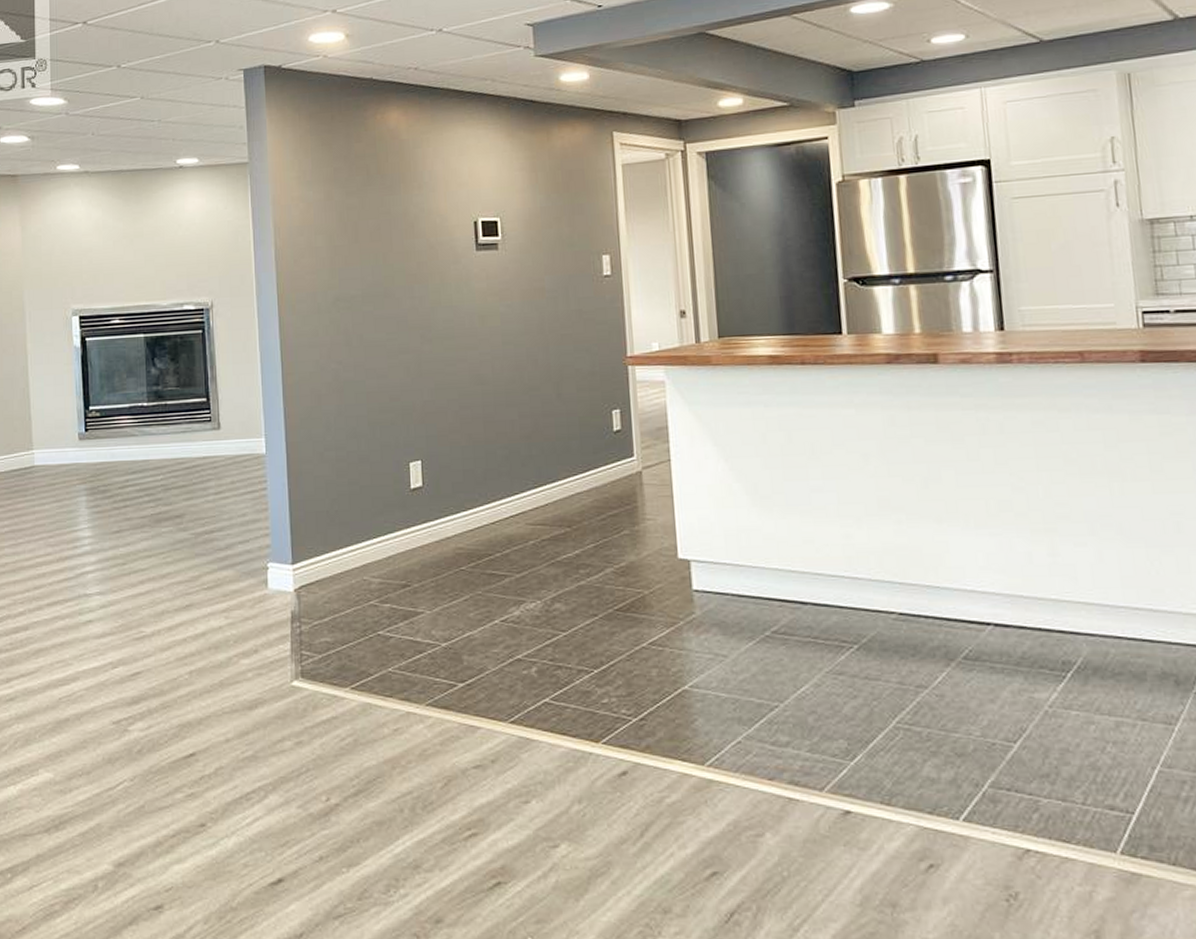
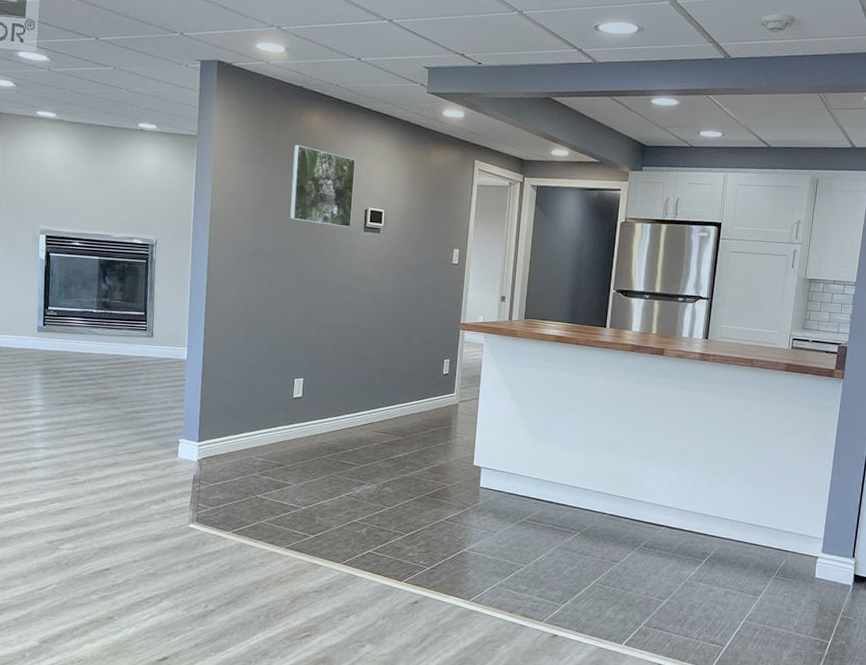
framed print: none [371,152,458,250] -> present [289,145,356,228]

